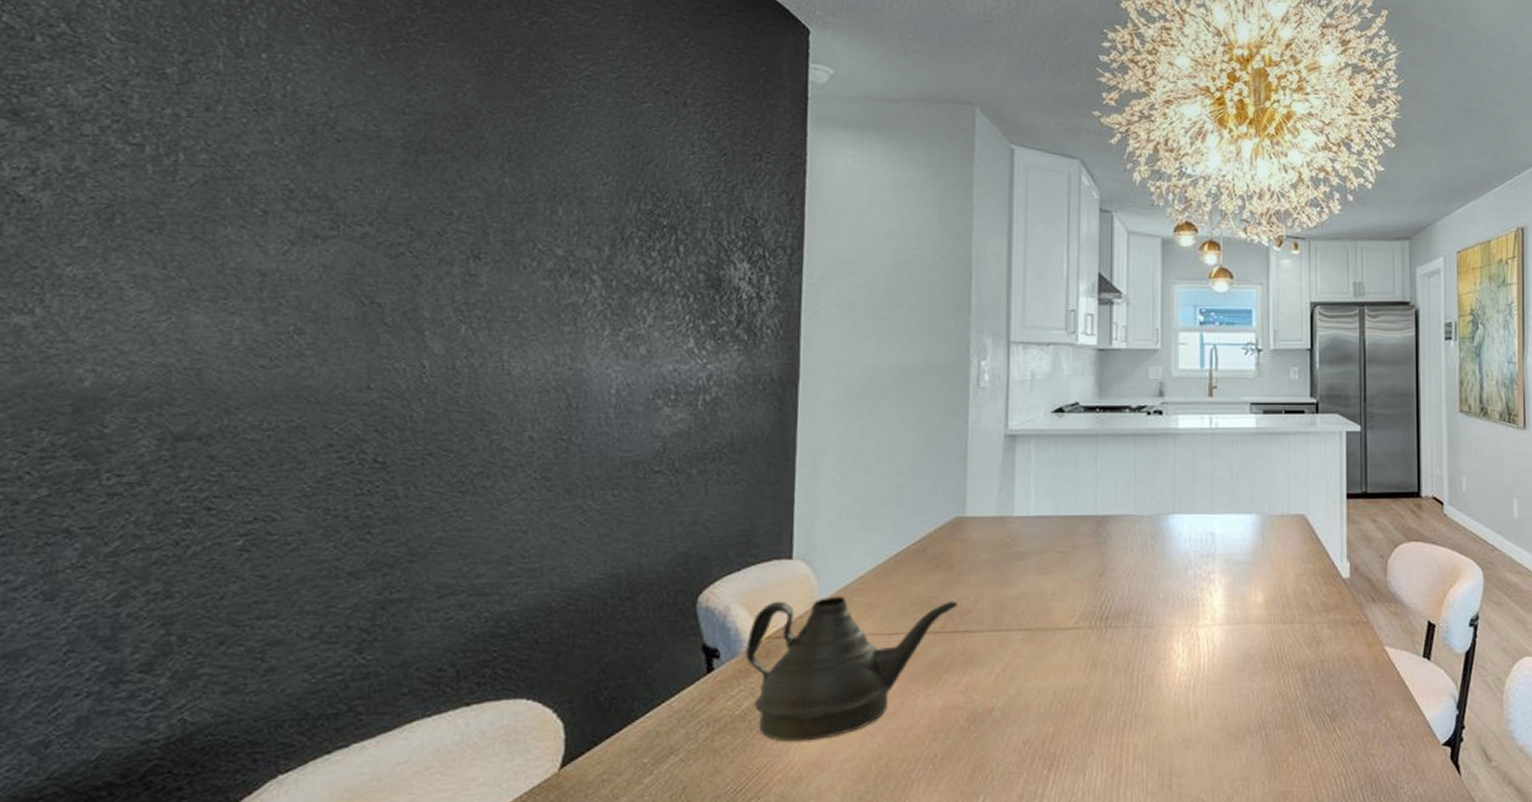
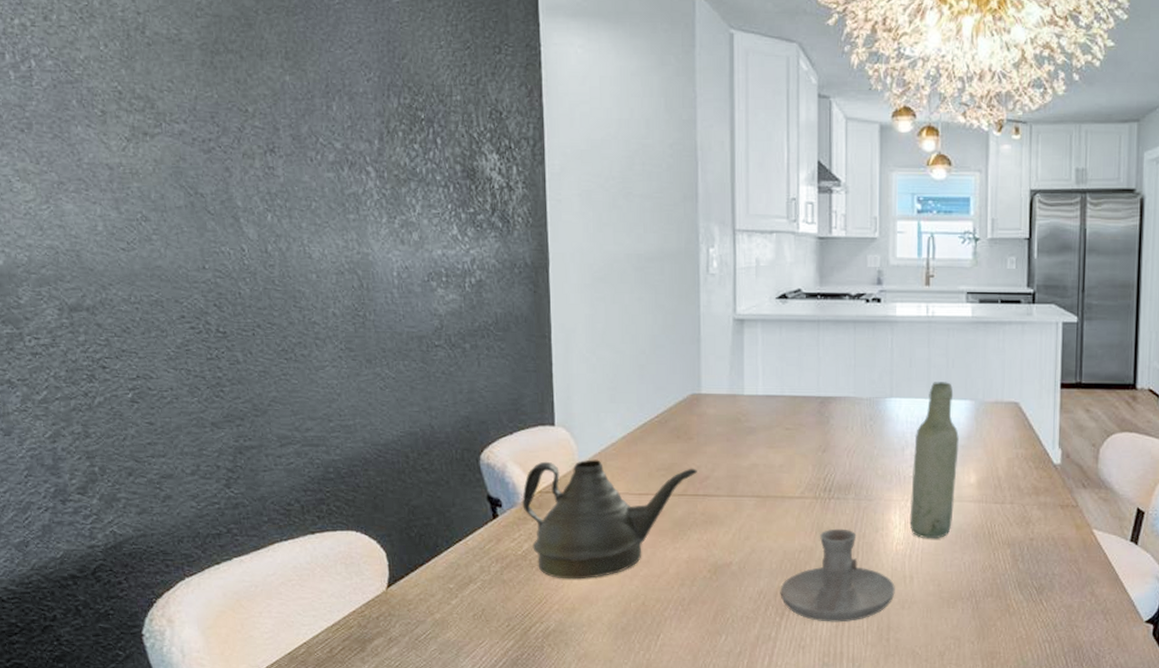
candle holder: none [1048,661,1178,771] -> present [780,528,895,623]
bottle: none [1193,496,1245,667] -> present [909,382,959,539]

